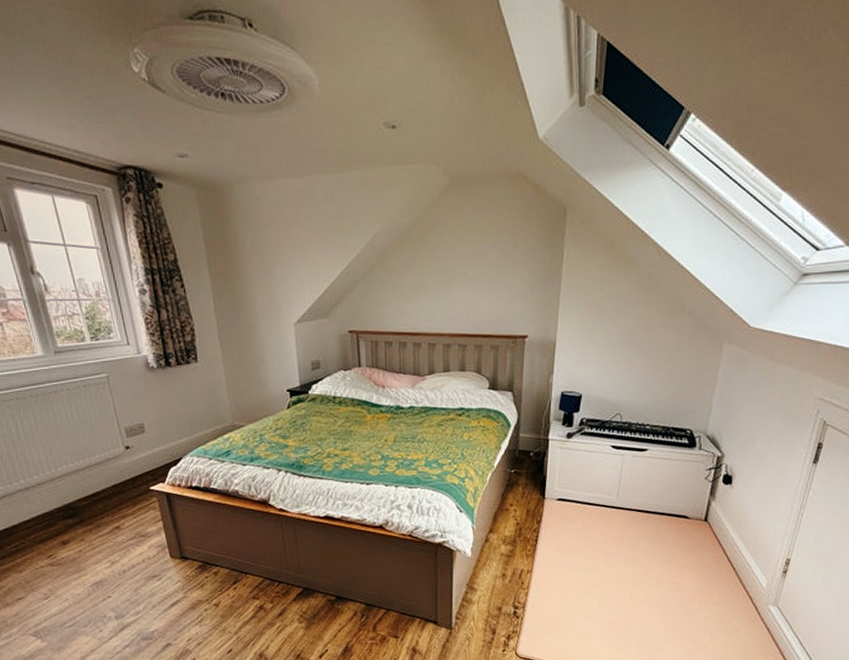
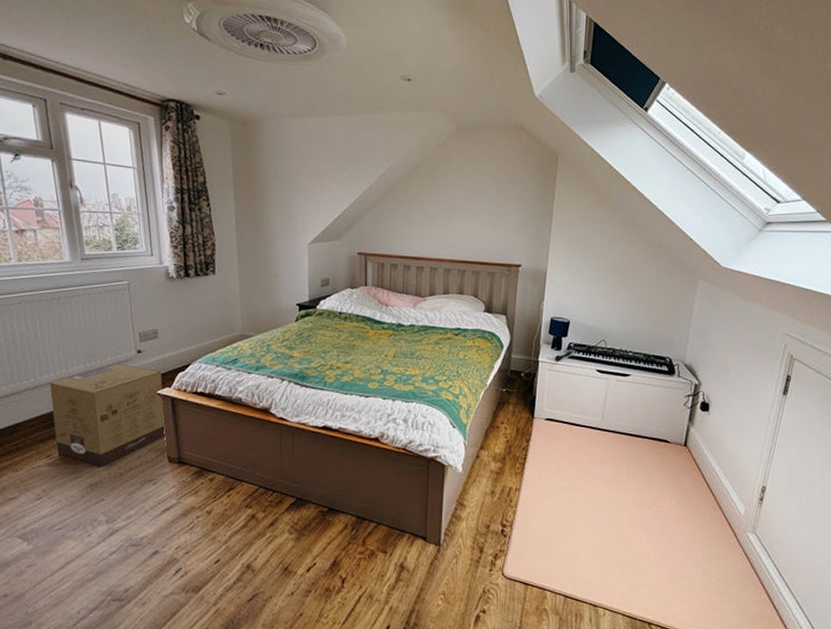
cardboard box: none [40,461,165,564] -> present [49,364,166,466]

